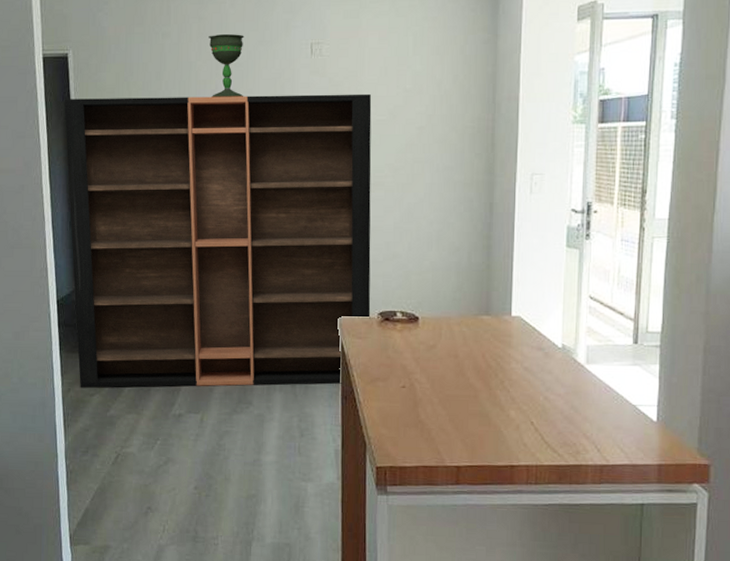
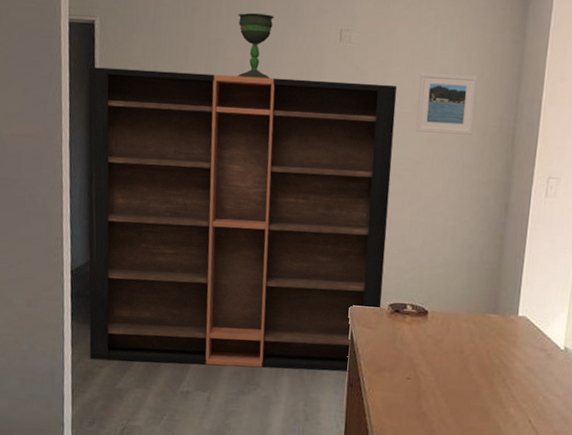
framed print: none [393,78,452,138] -> present [416,73,478,135]

